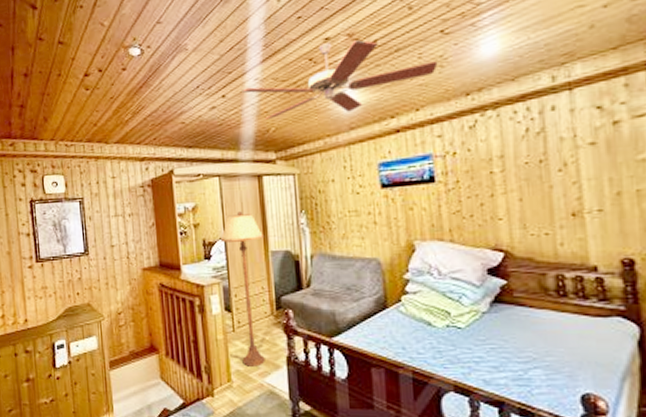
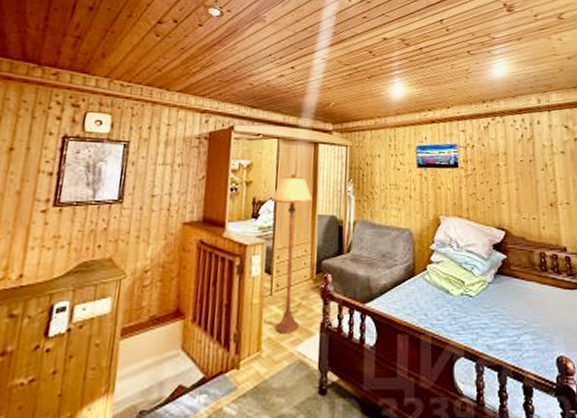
ceiling fan: present [241,40,438,119] -> none [309,41,465,100]

